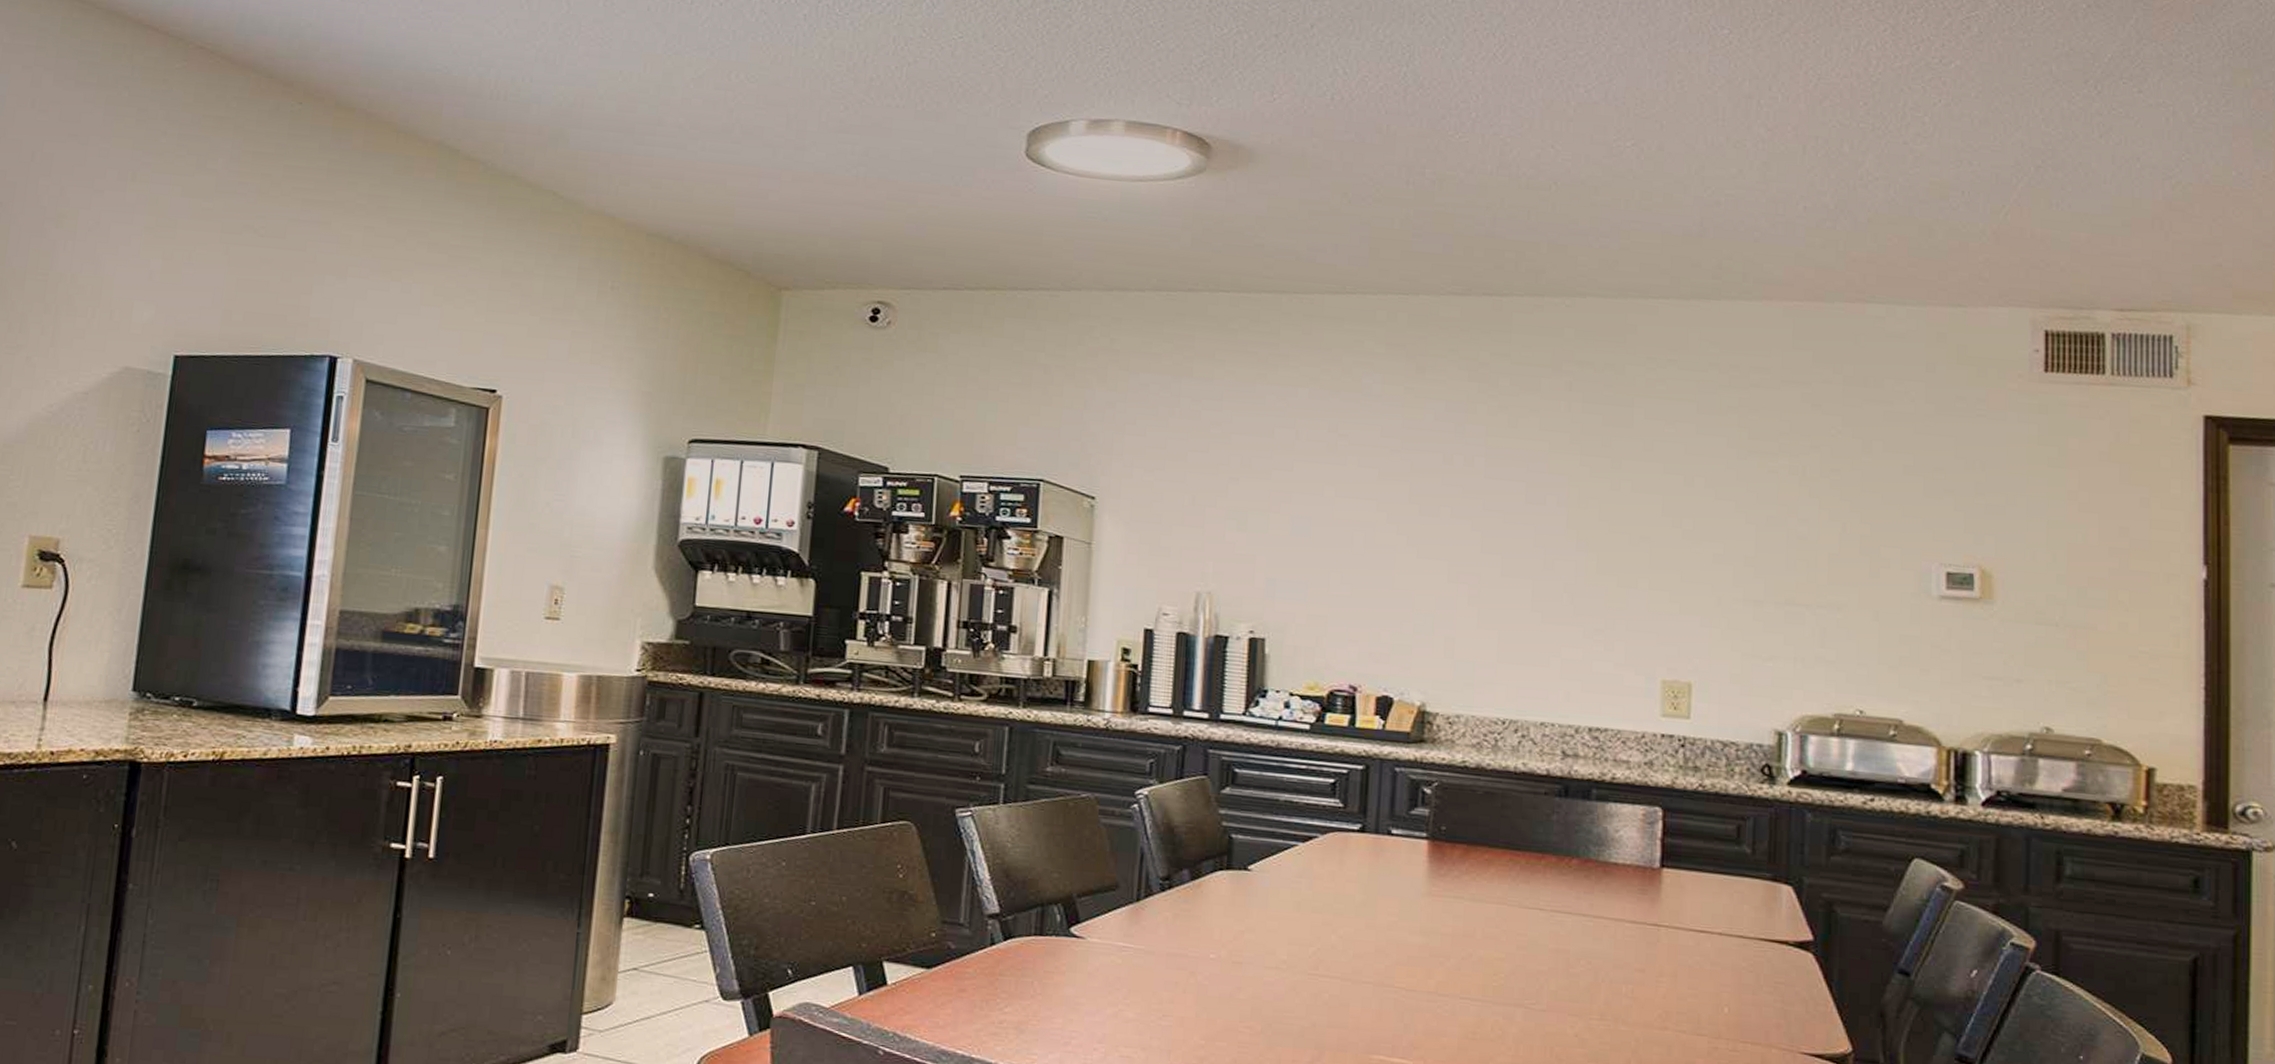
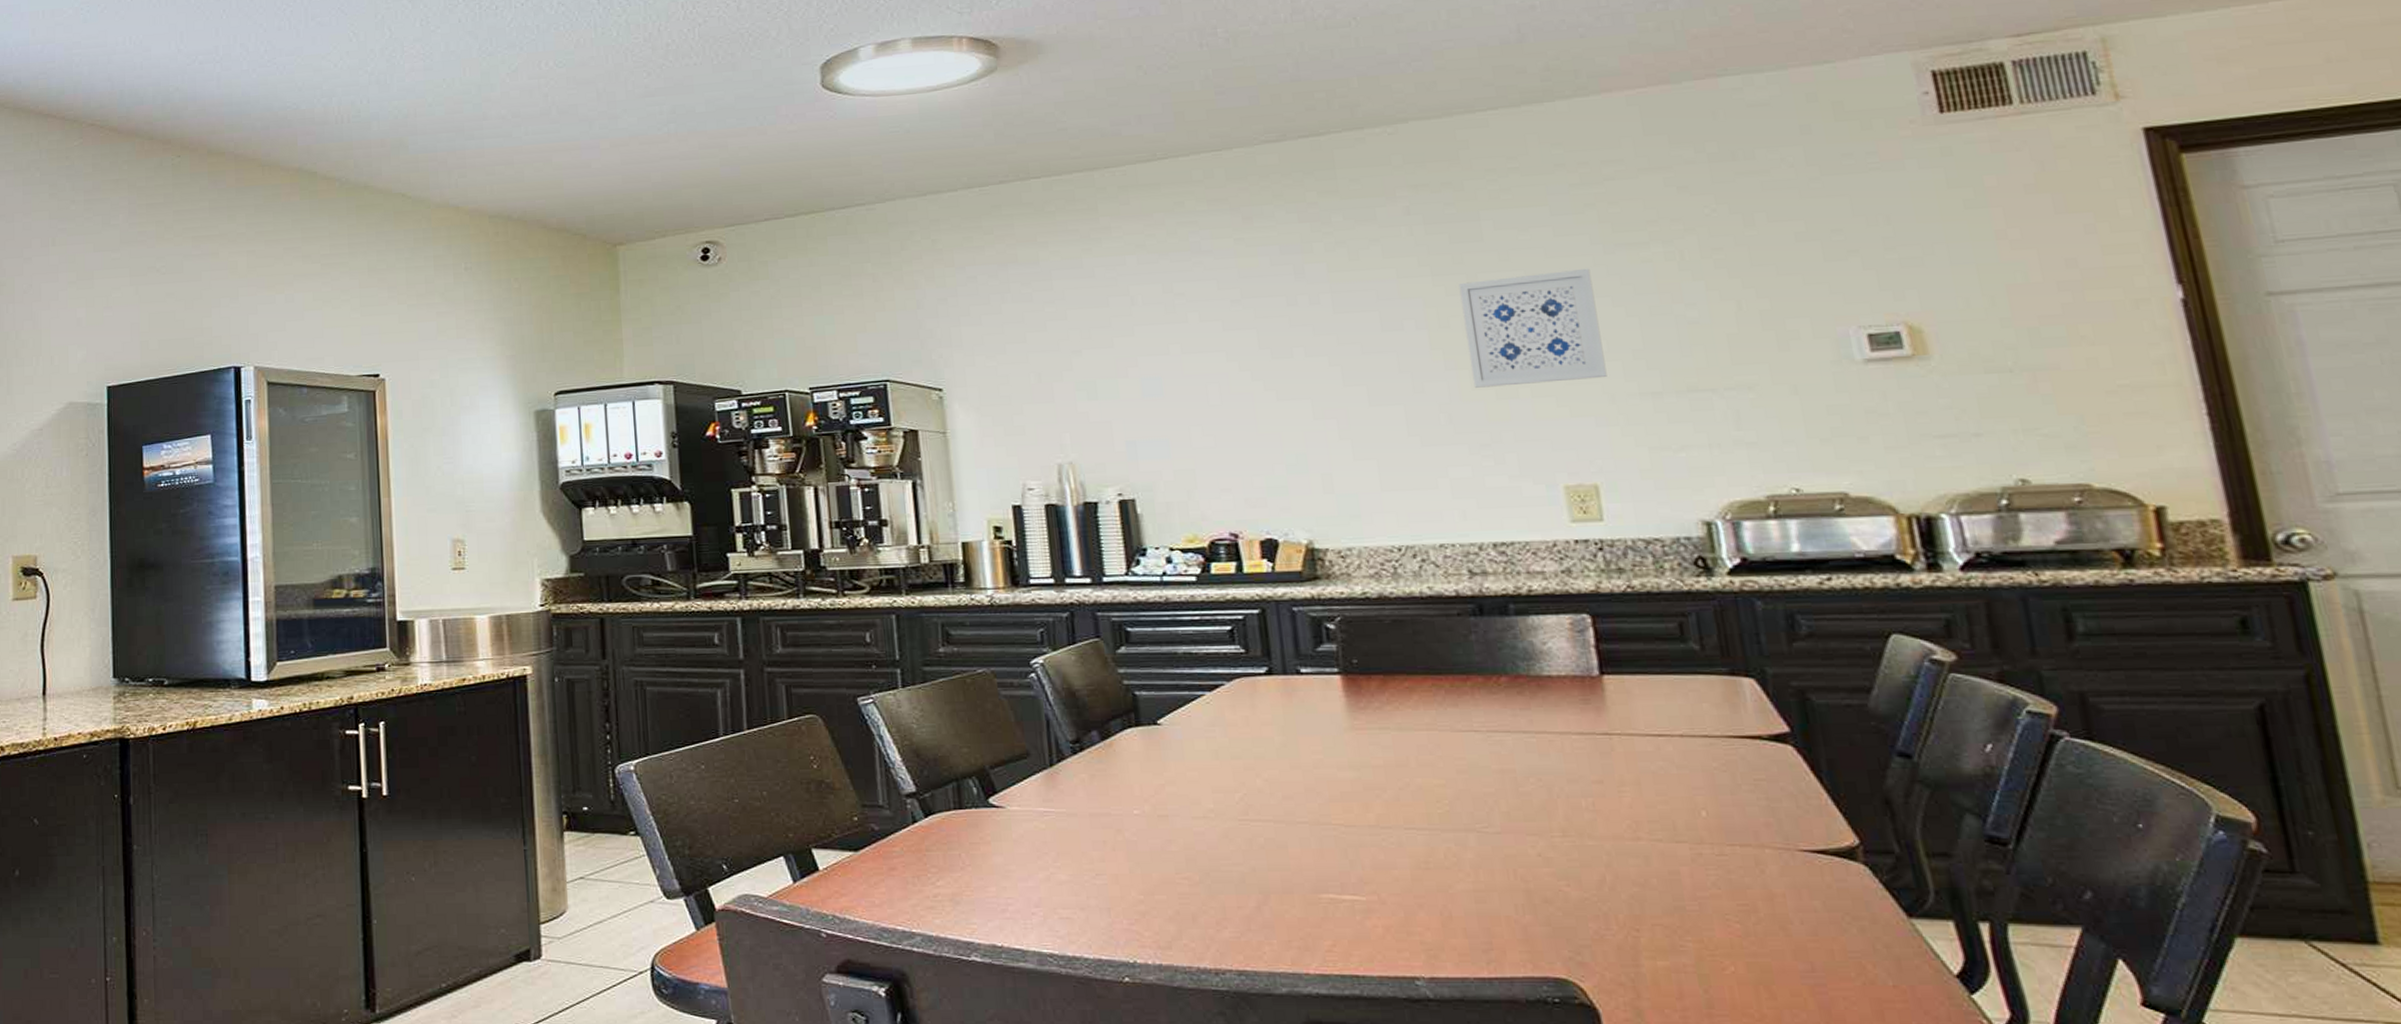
wall art: none [1599,466,1722,580] -> present [1458,268,1607,388]

